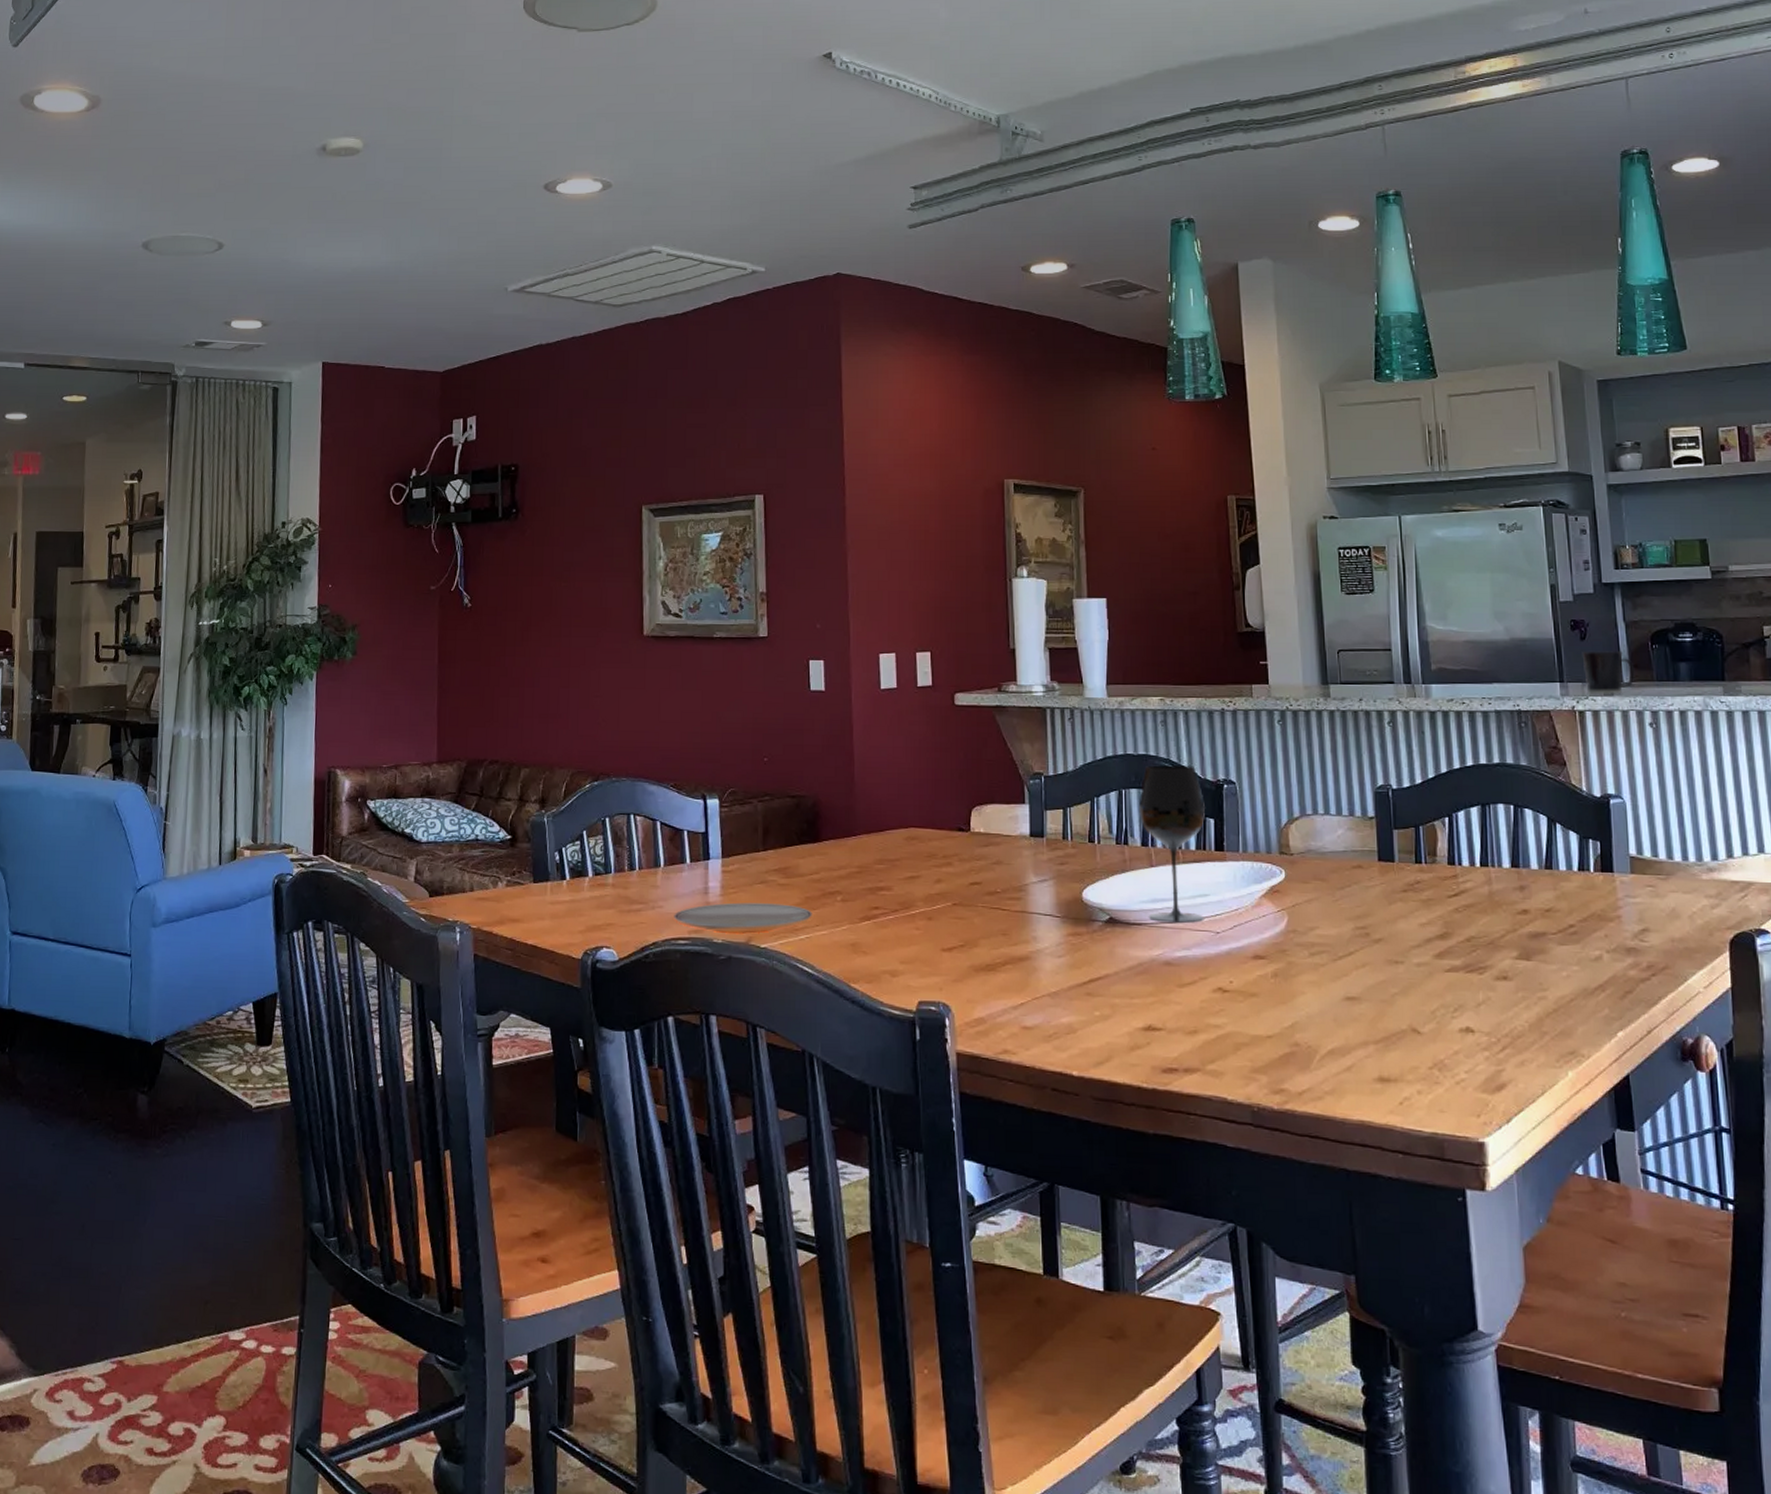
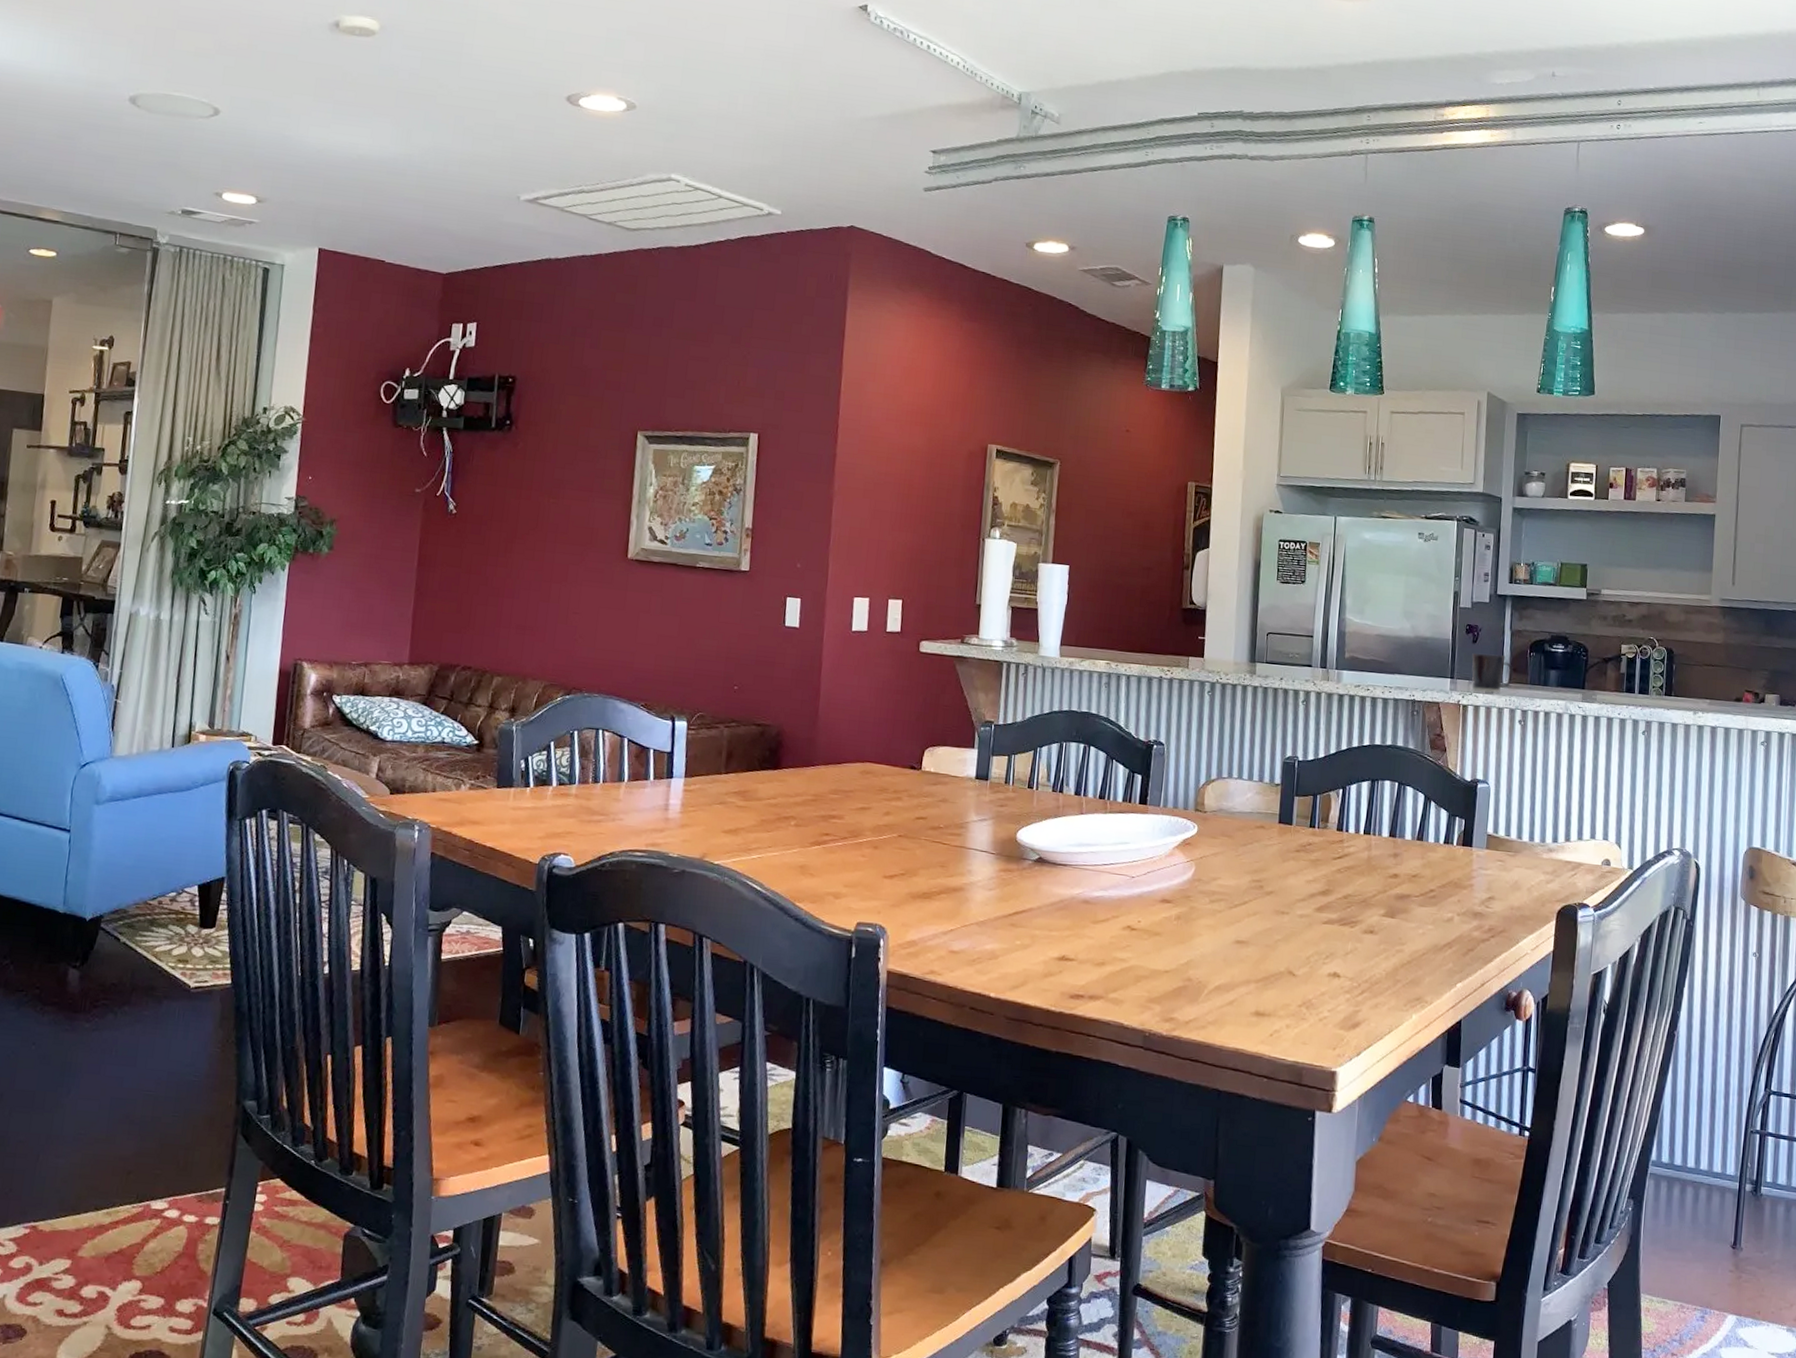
plate: present [674,902,812,934] -> none [633,820,766,850]
wine glass: present [1139,764,1206,924] -> none [1073,722,1136,868]

